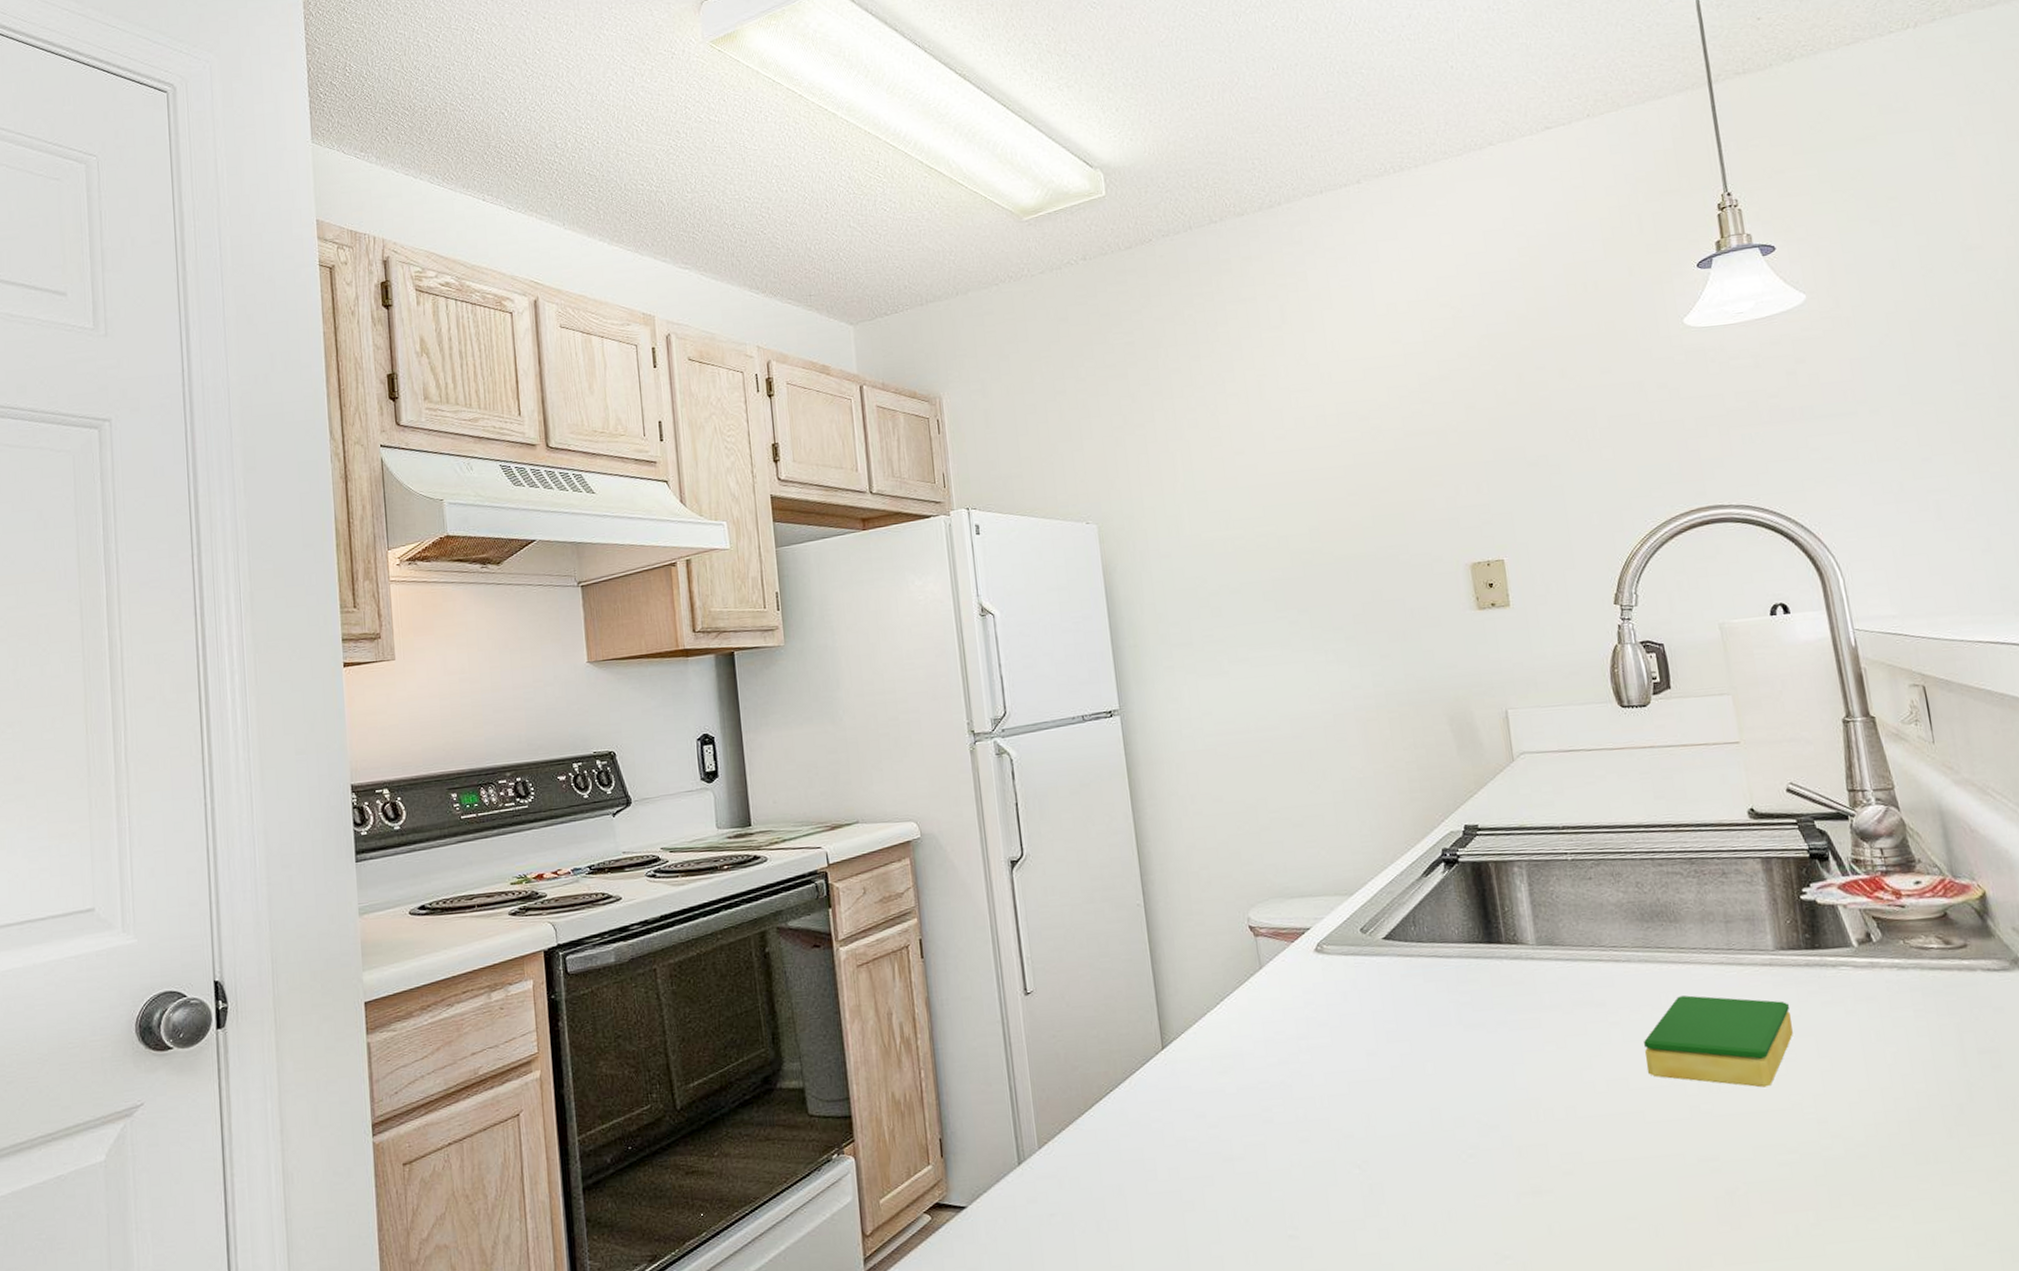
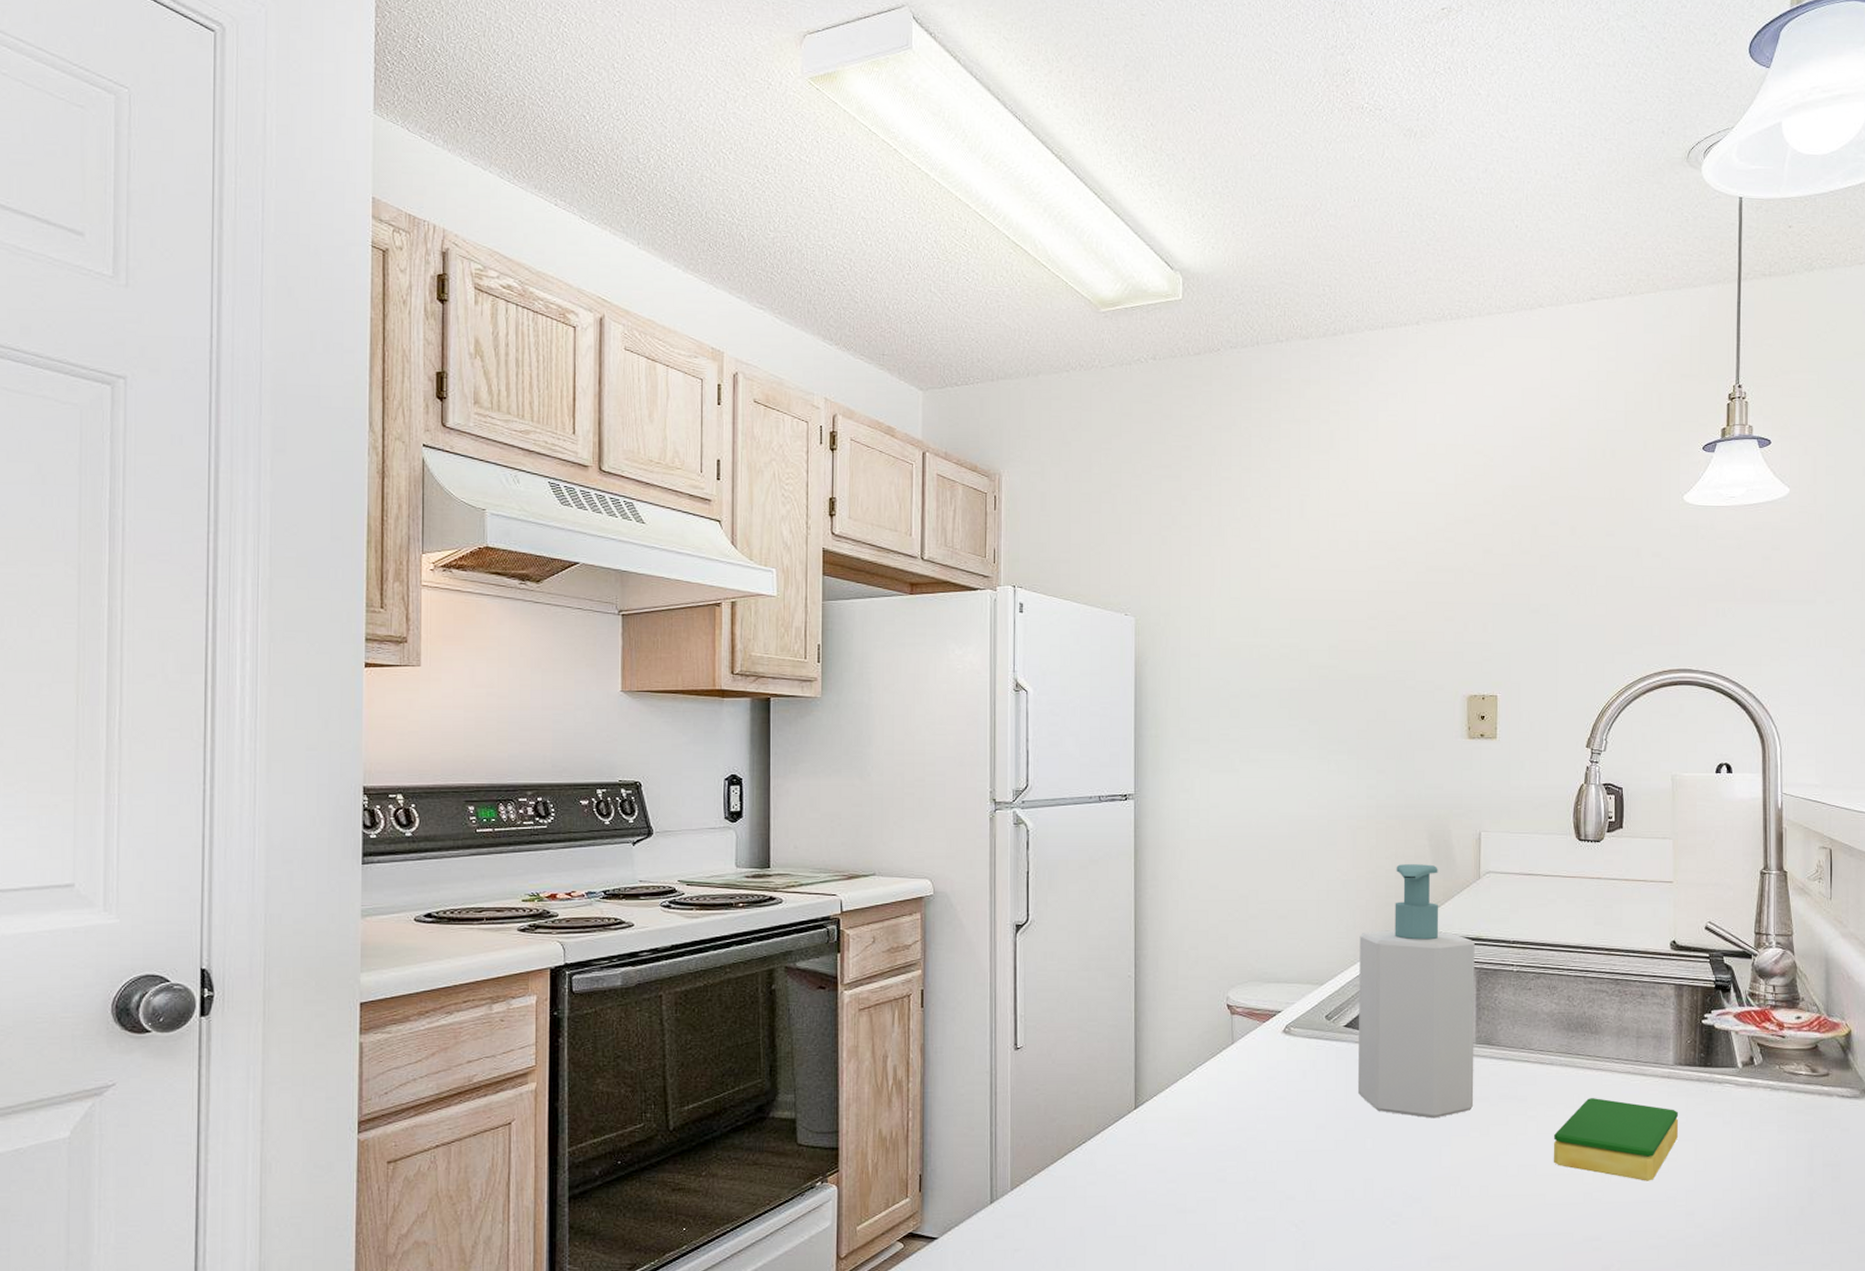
soap bottle: none [1386,751,1545,1034] -> present [1358,864,1475,1119]

